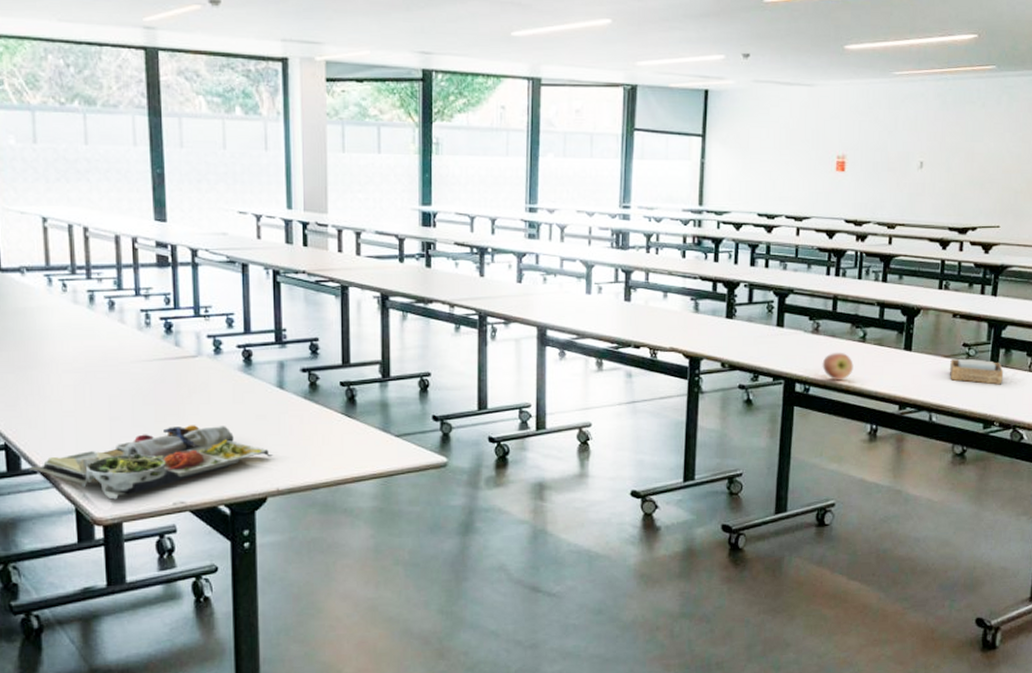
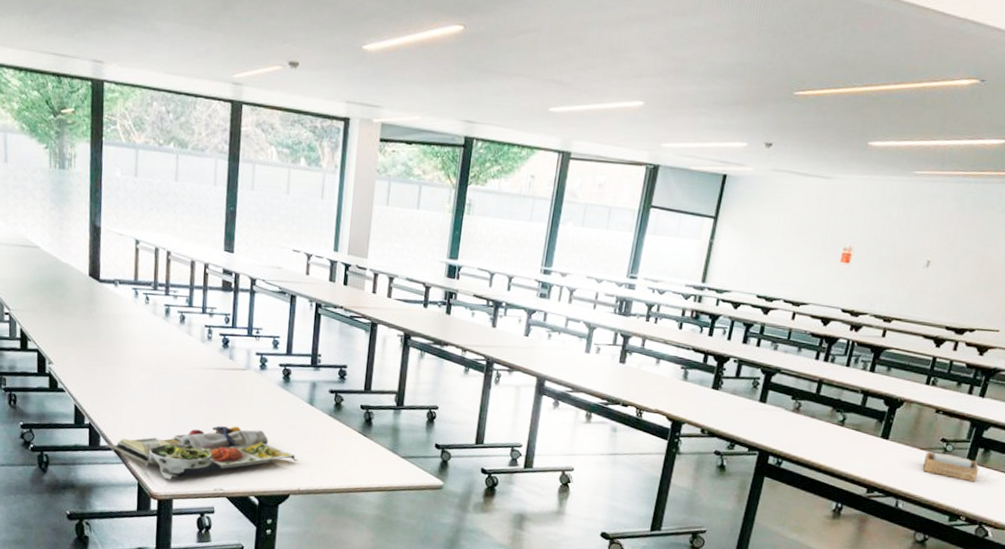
apple: present [822,352,854,380] -> none [797,432,829,458]

